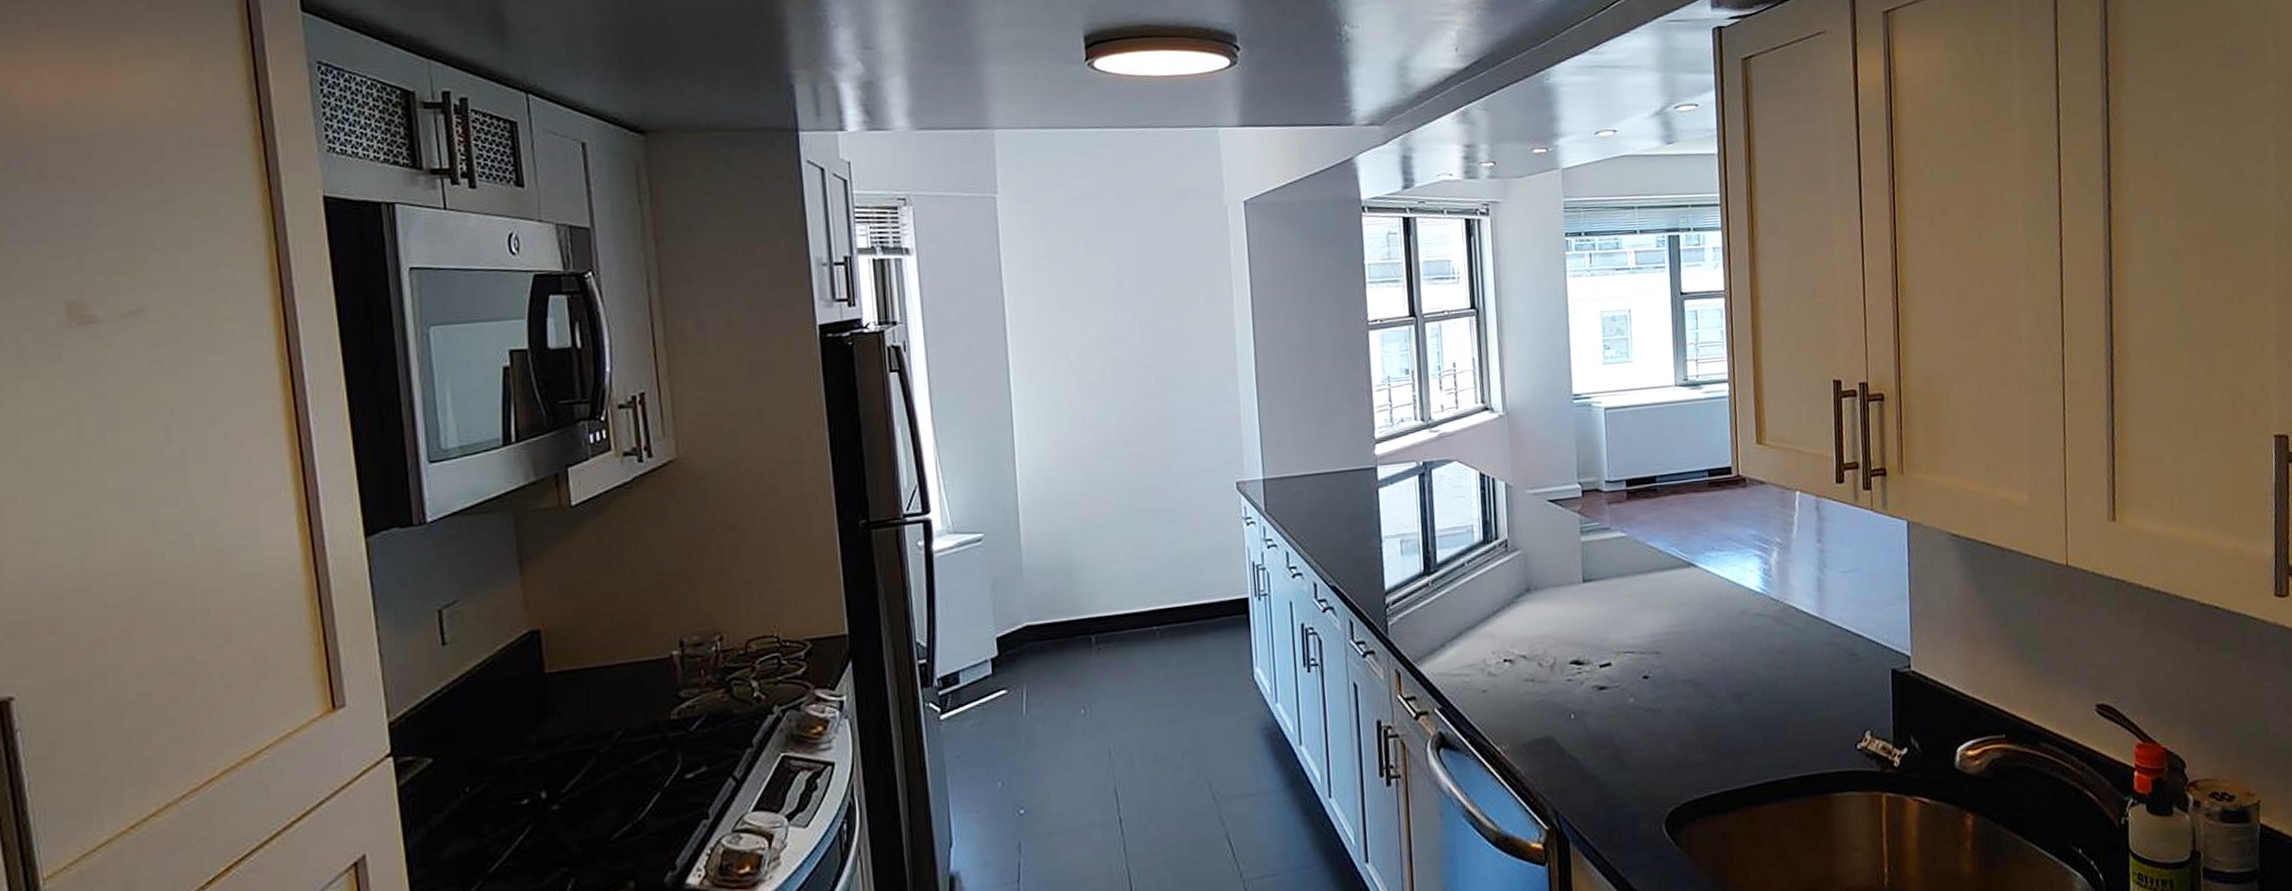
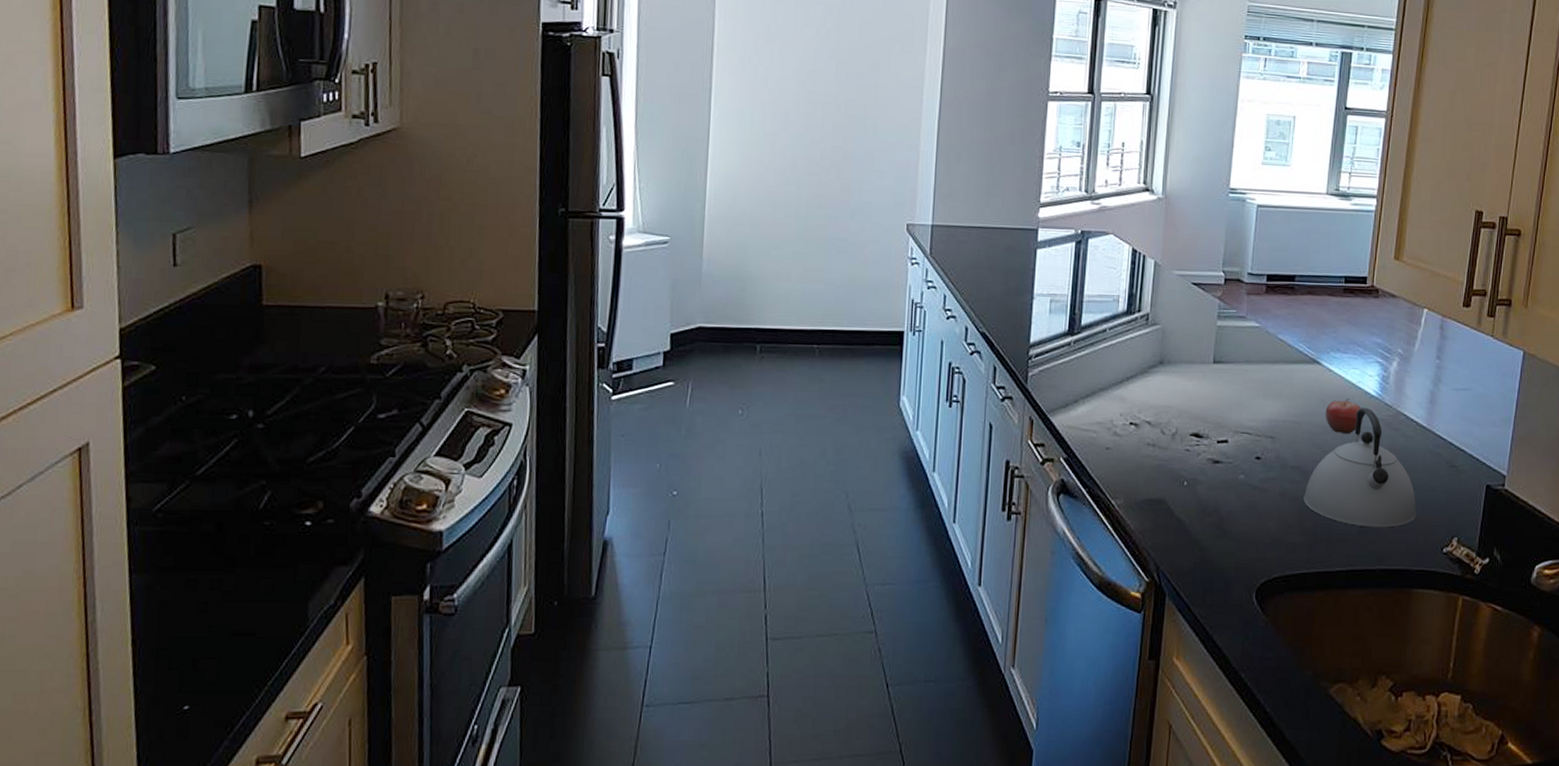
kettle: none [1700,605,1823,735] -> present [1303,407,1417,528]
fruit: none [1709,599,1747,638] -> present [1325,399,1361,435]

